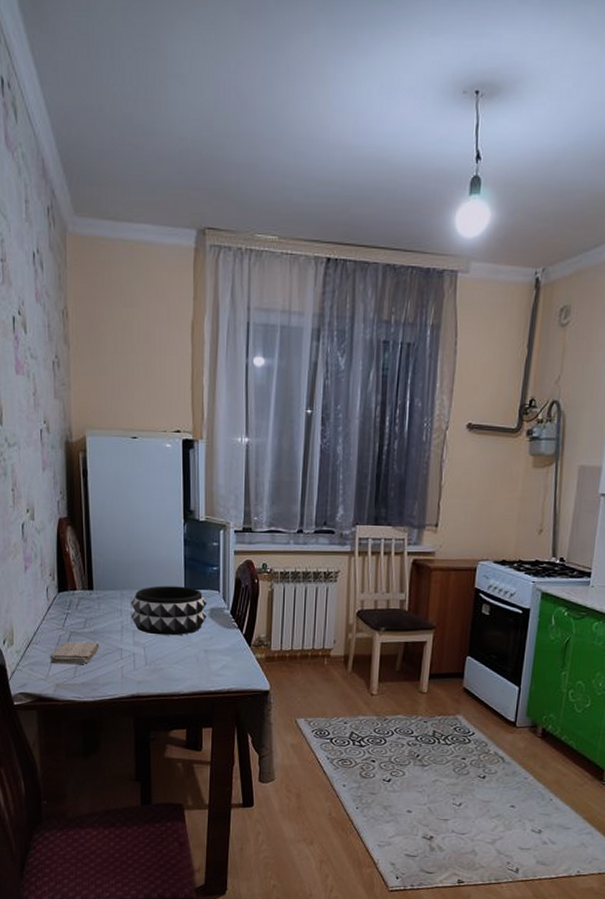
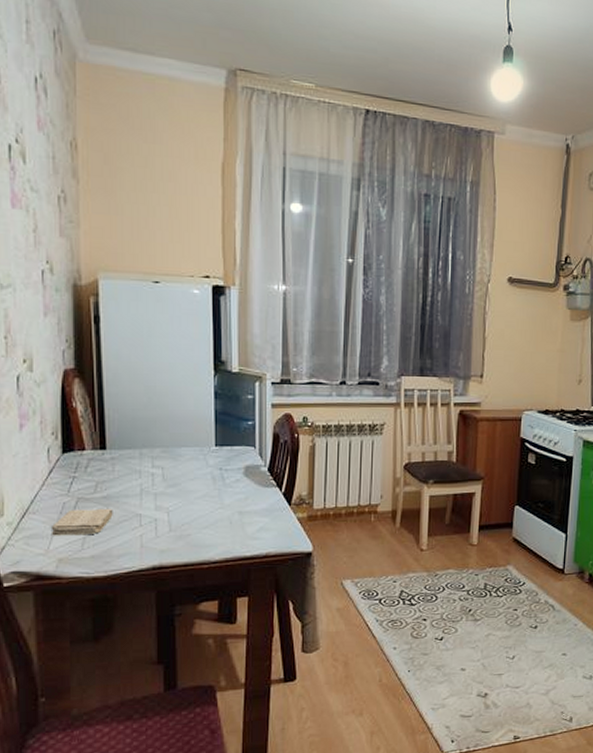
decorative bowl: present [131,586,207,636] -> none [152,443,241,497]

